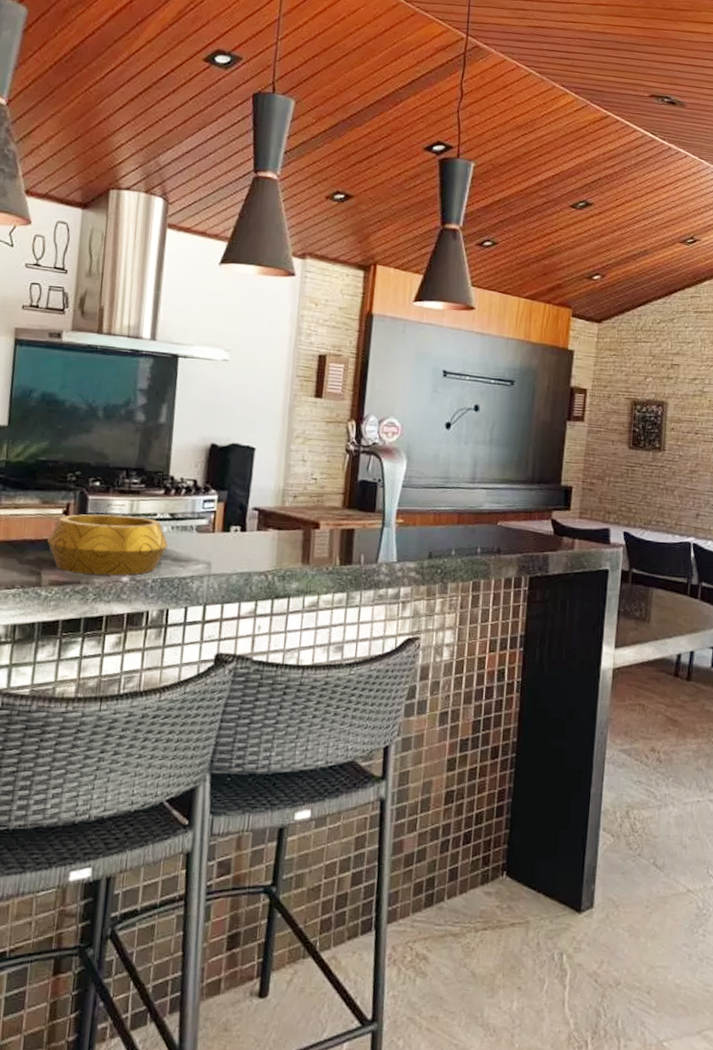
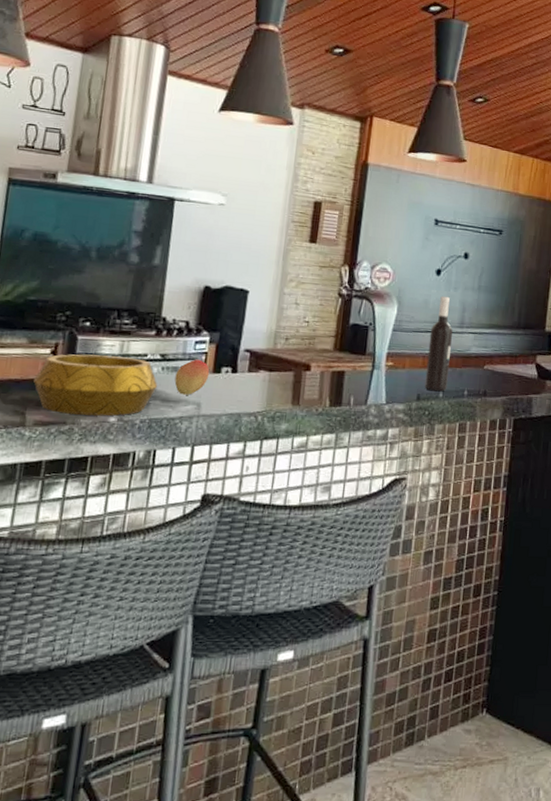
fruit: none [184,518,219,554] -> present [174,359,210,395]
wine bottle: none [436,450,464,550] -> present [424,295,453,392]

